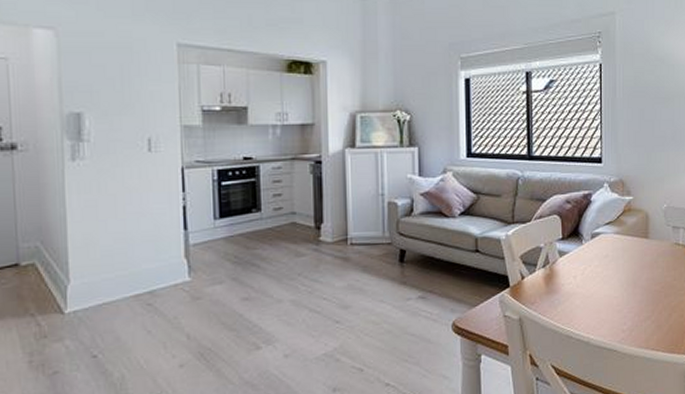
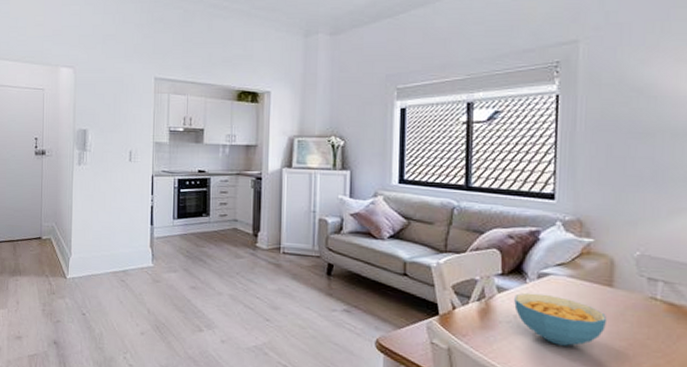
cereal bowl: none [573,252,644,298] -> present [514,292,606,346]

